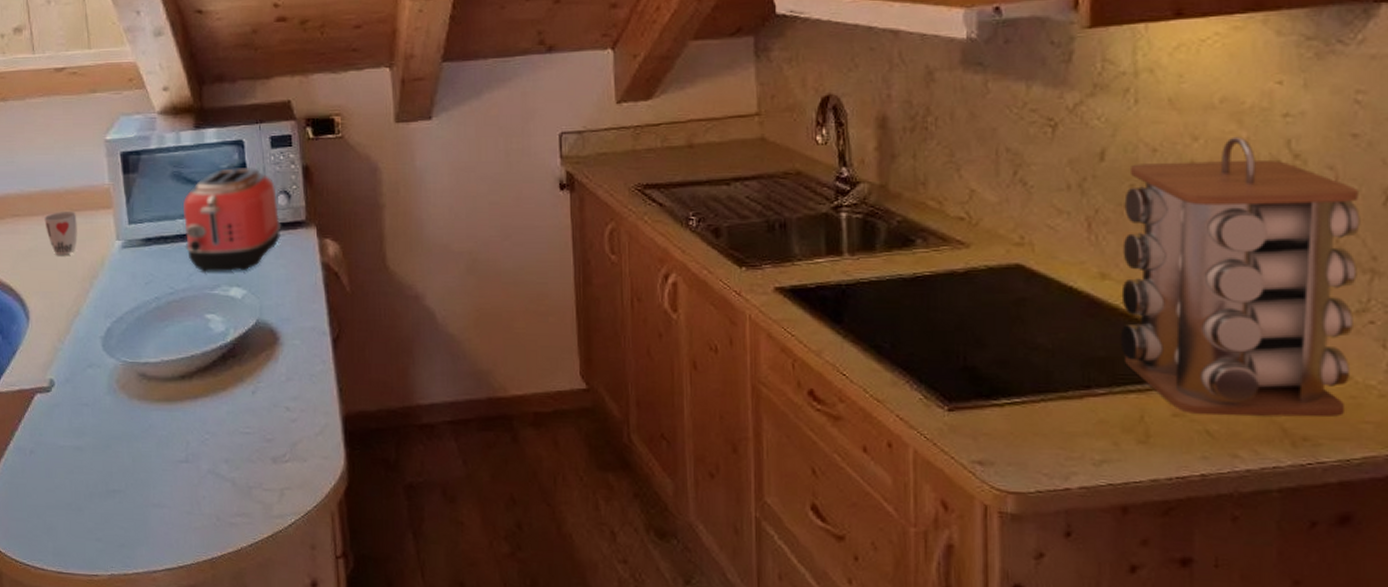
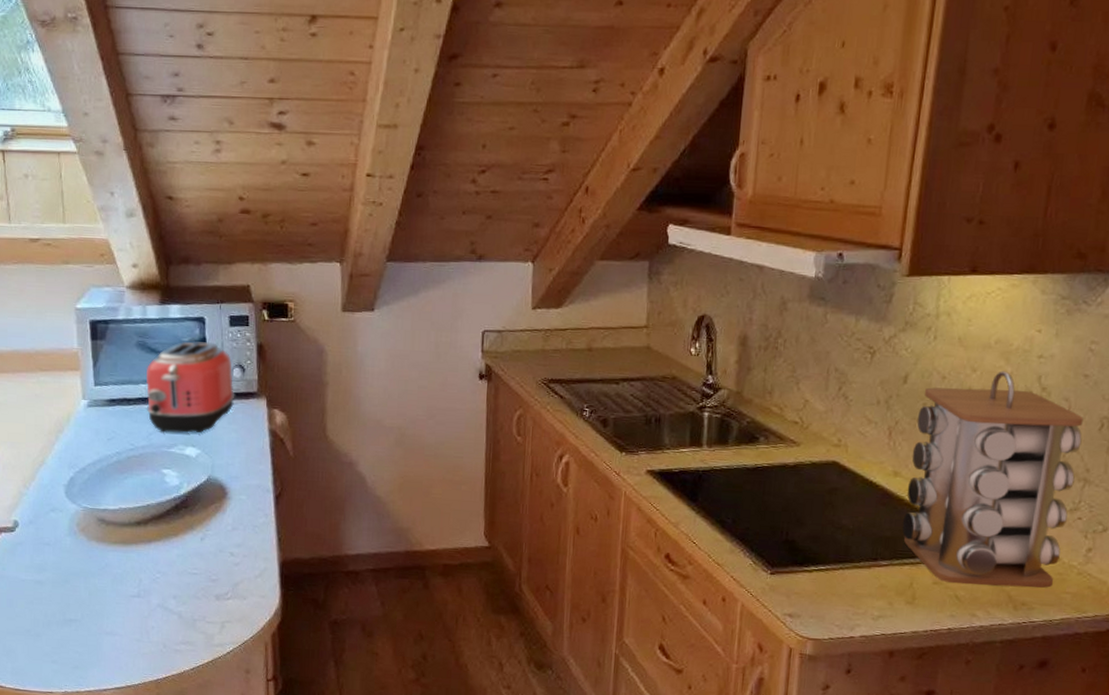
cup: present [44,212,78,255] -> none [14,370,46,410]

